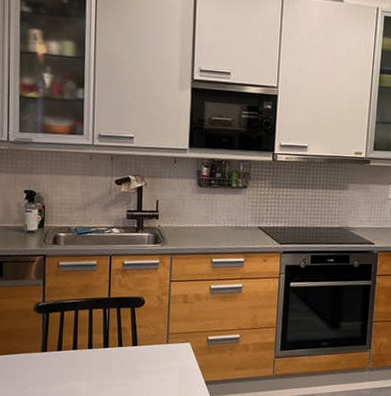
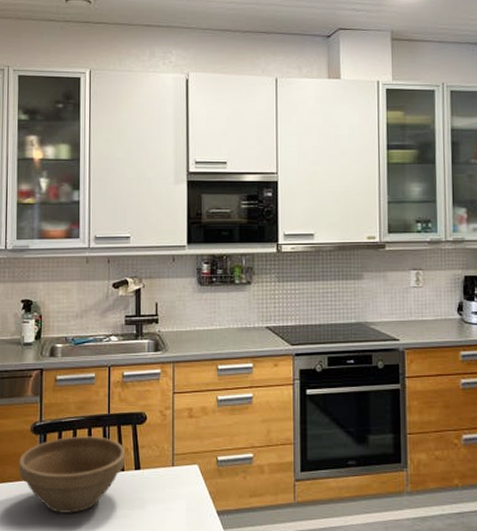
flower pot: none [22,316,124,381] -> present [19,436,126,513]

